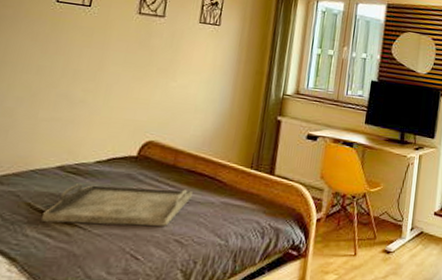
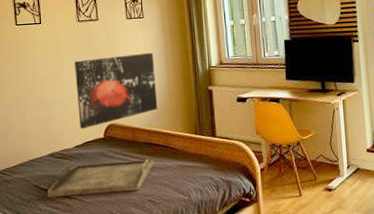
wall art: none [108,58,222,142] -> present [75,52,158,130]

